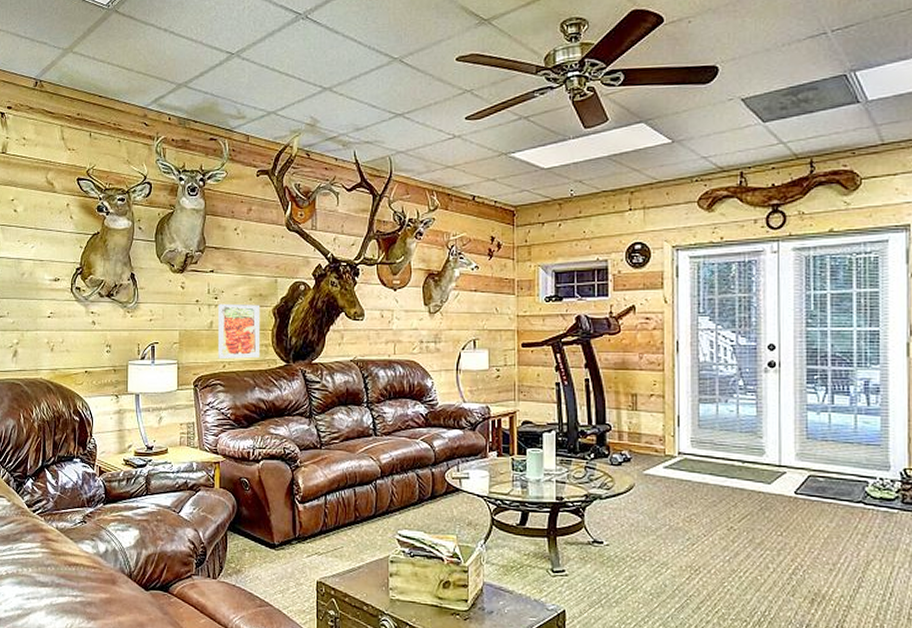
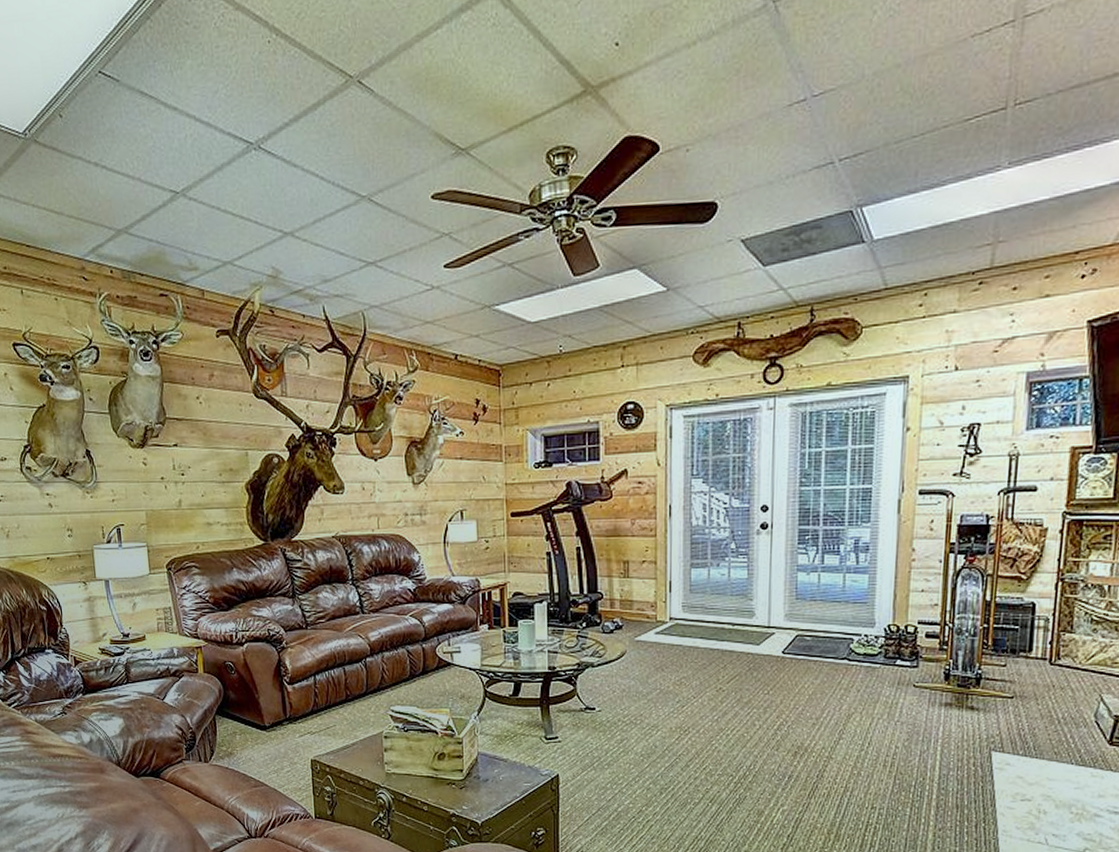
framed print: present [217,303,261,359] -> none [186,480,235,539]

